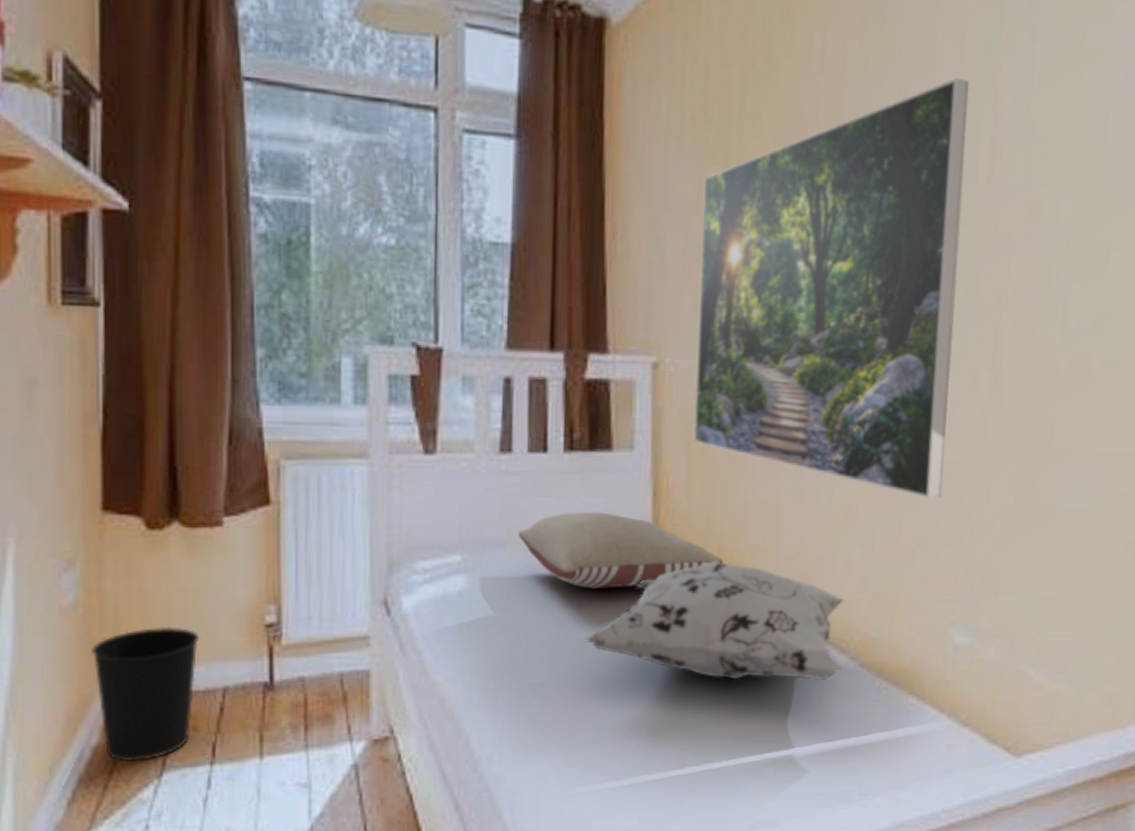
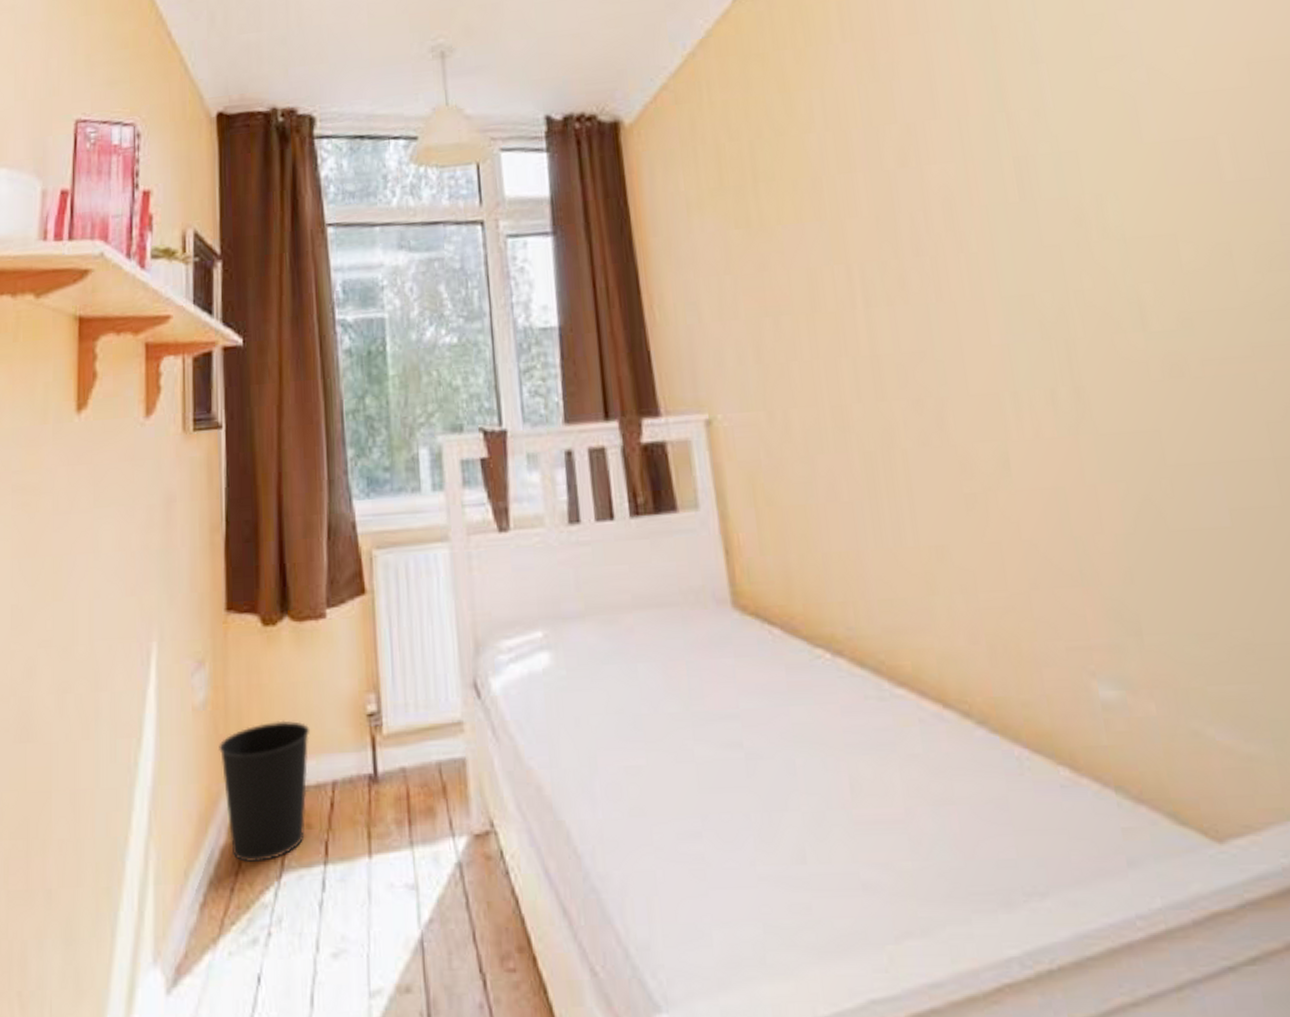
pillow: present [517,512,723,589] -> none [594,576,810,658]
decorative pillow: present [583,561,845,680] -> none [674,619,970,755]
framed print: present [693,78,970,499] -> none [729,109,1045,532]

